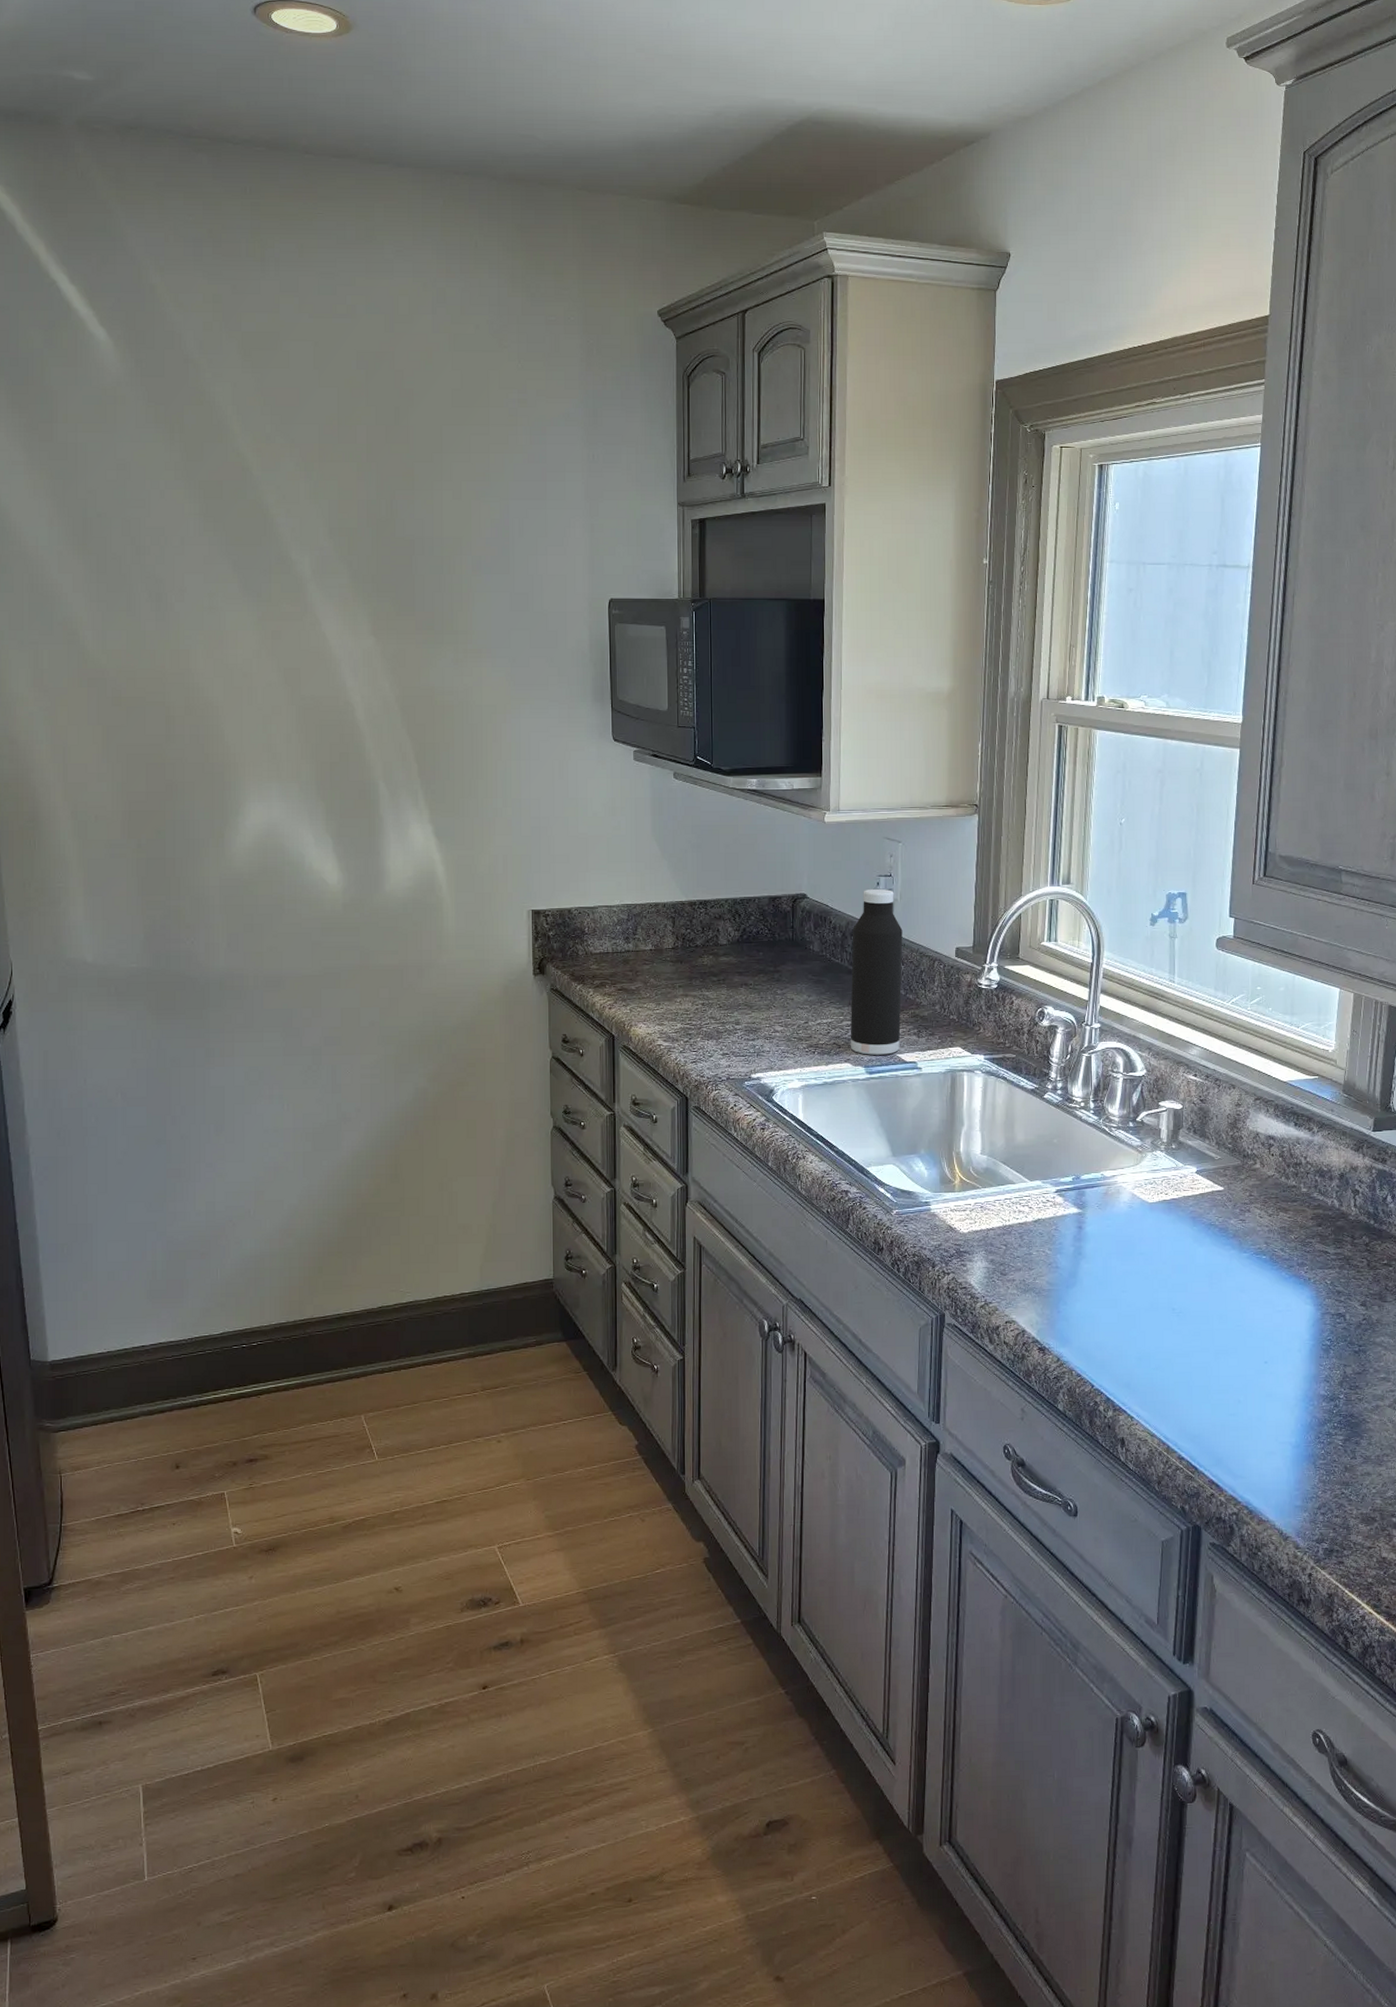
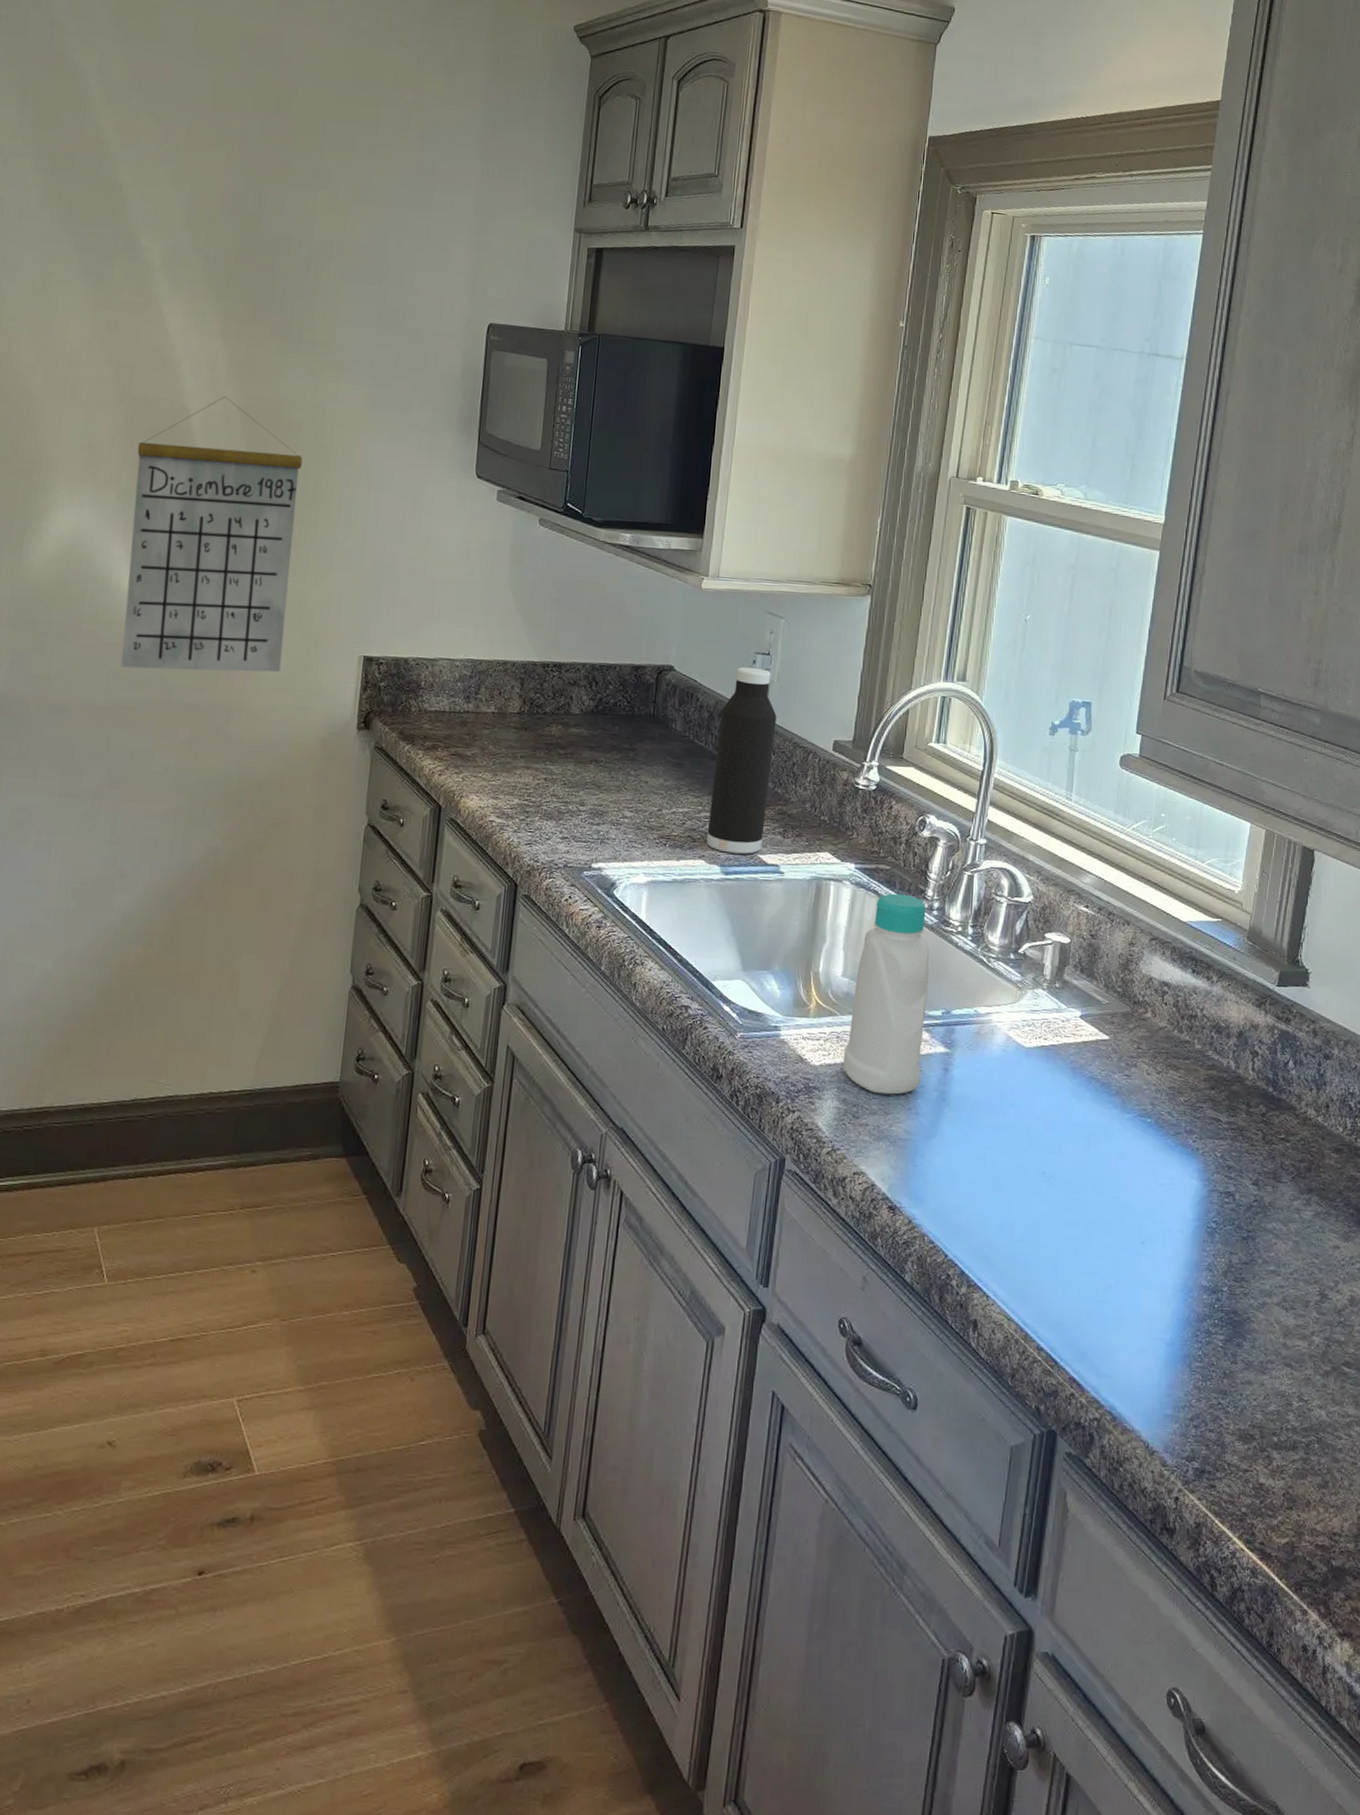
calendar: none [312,689,460,939] -> present [121,396,303,673]
bottle: none [988,1078,1058,1253] -> present [842,893,930,1095]

